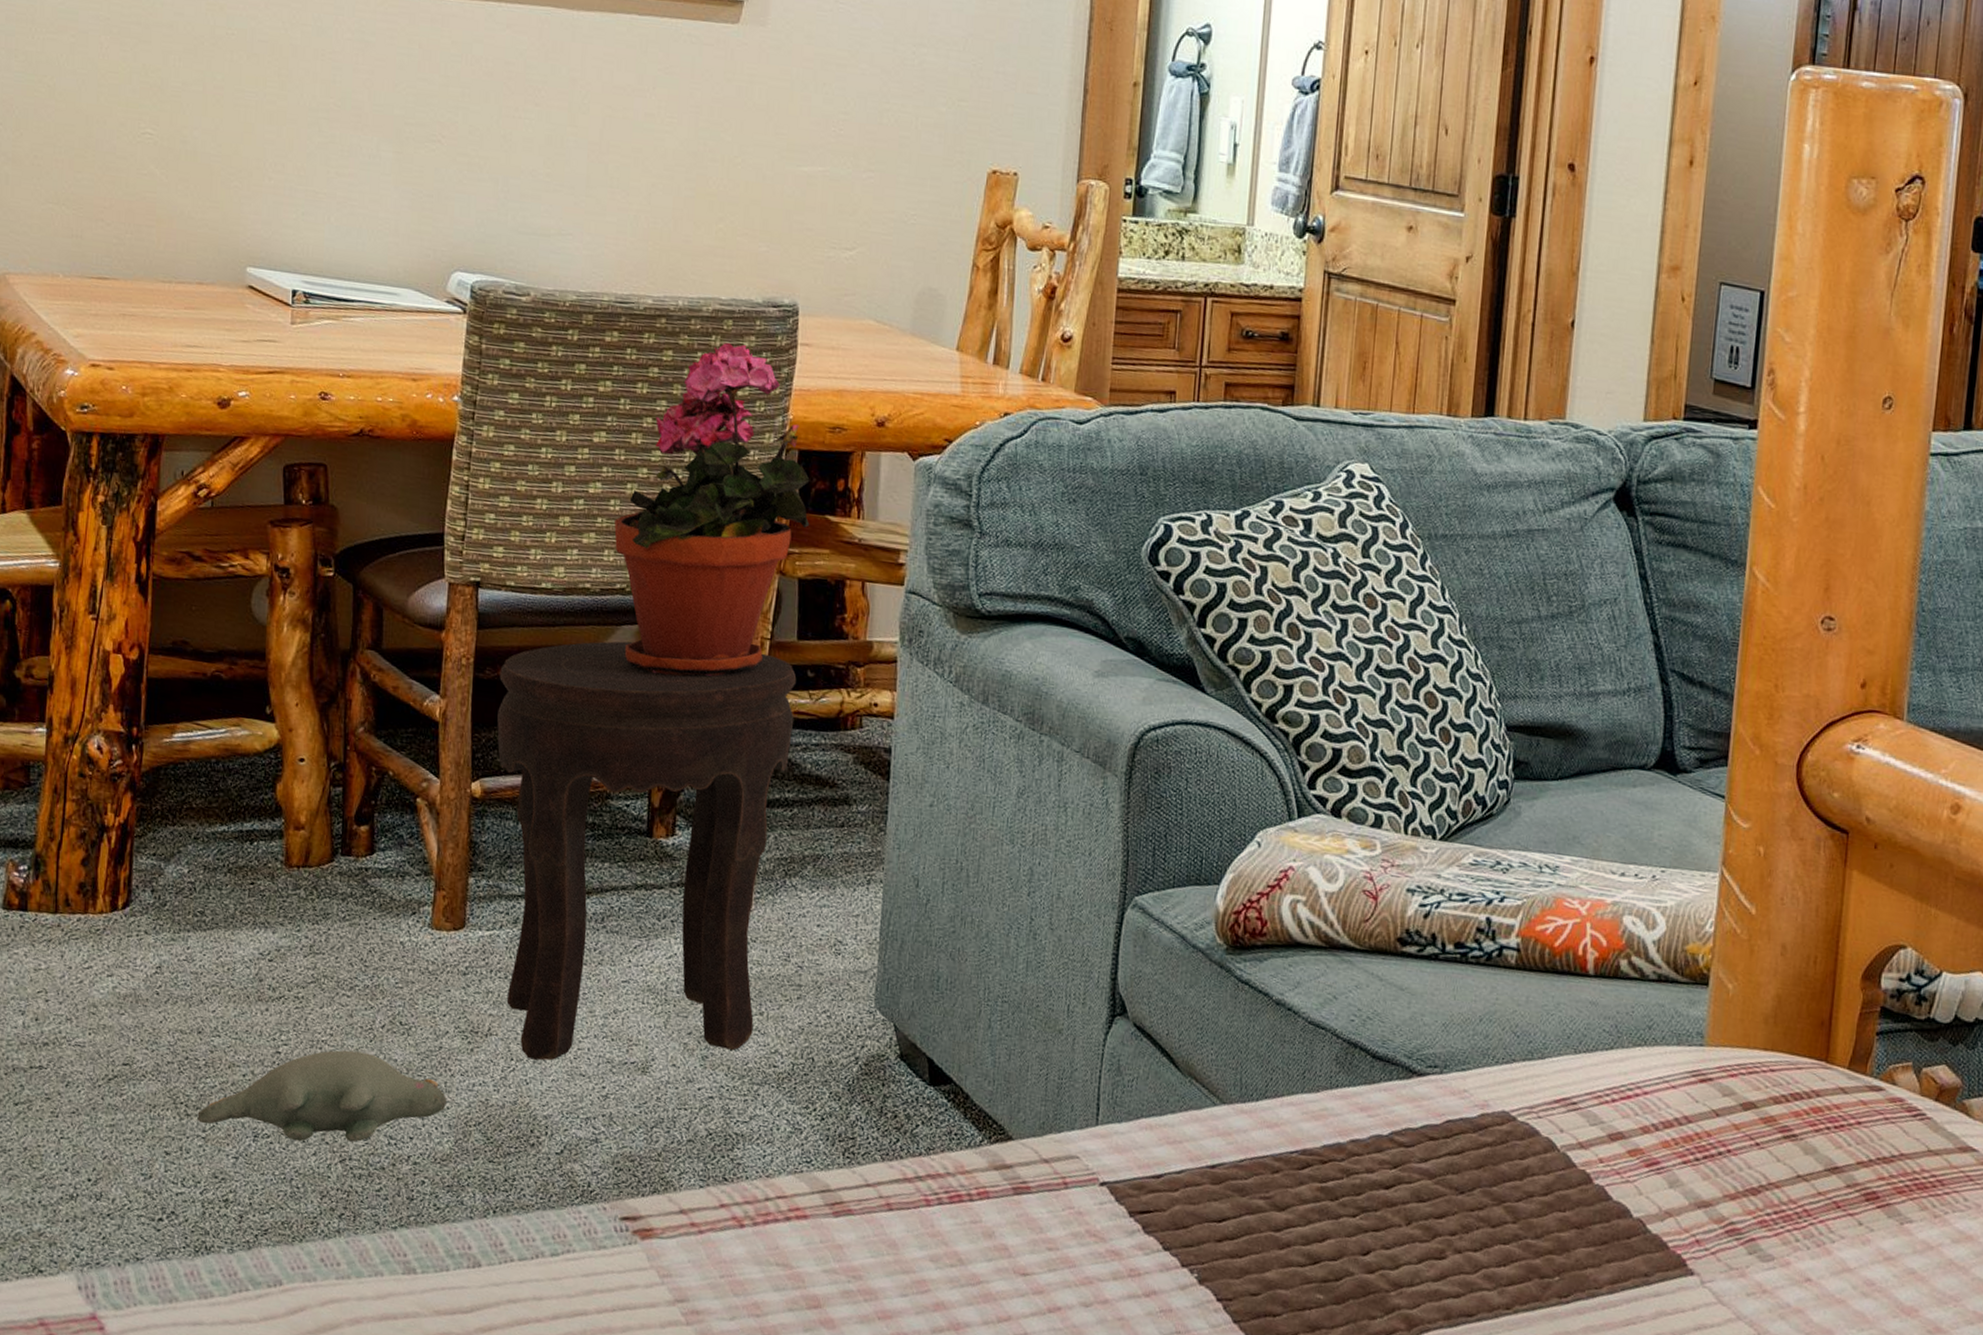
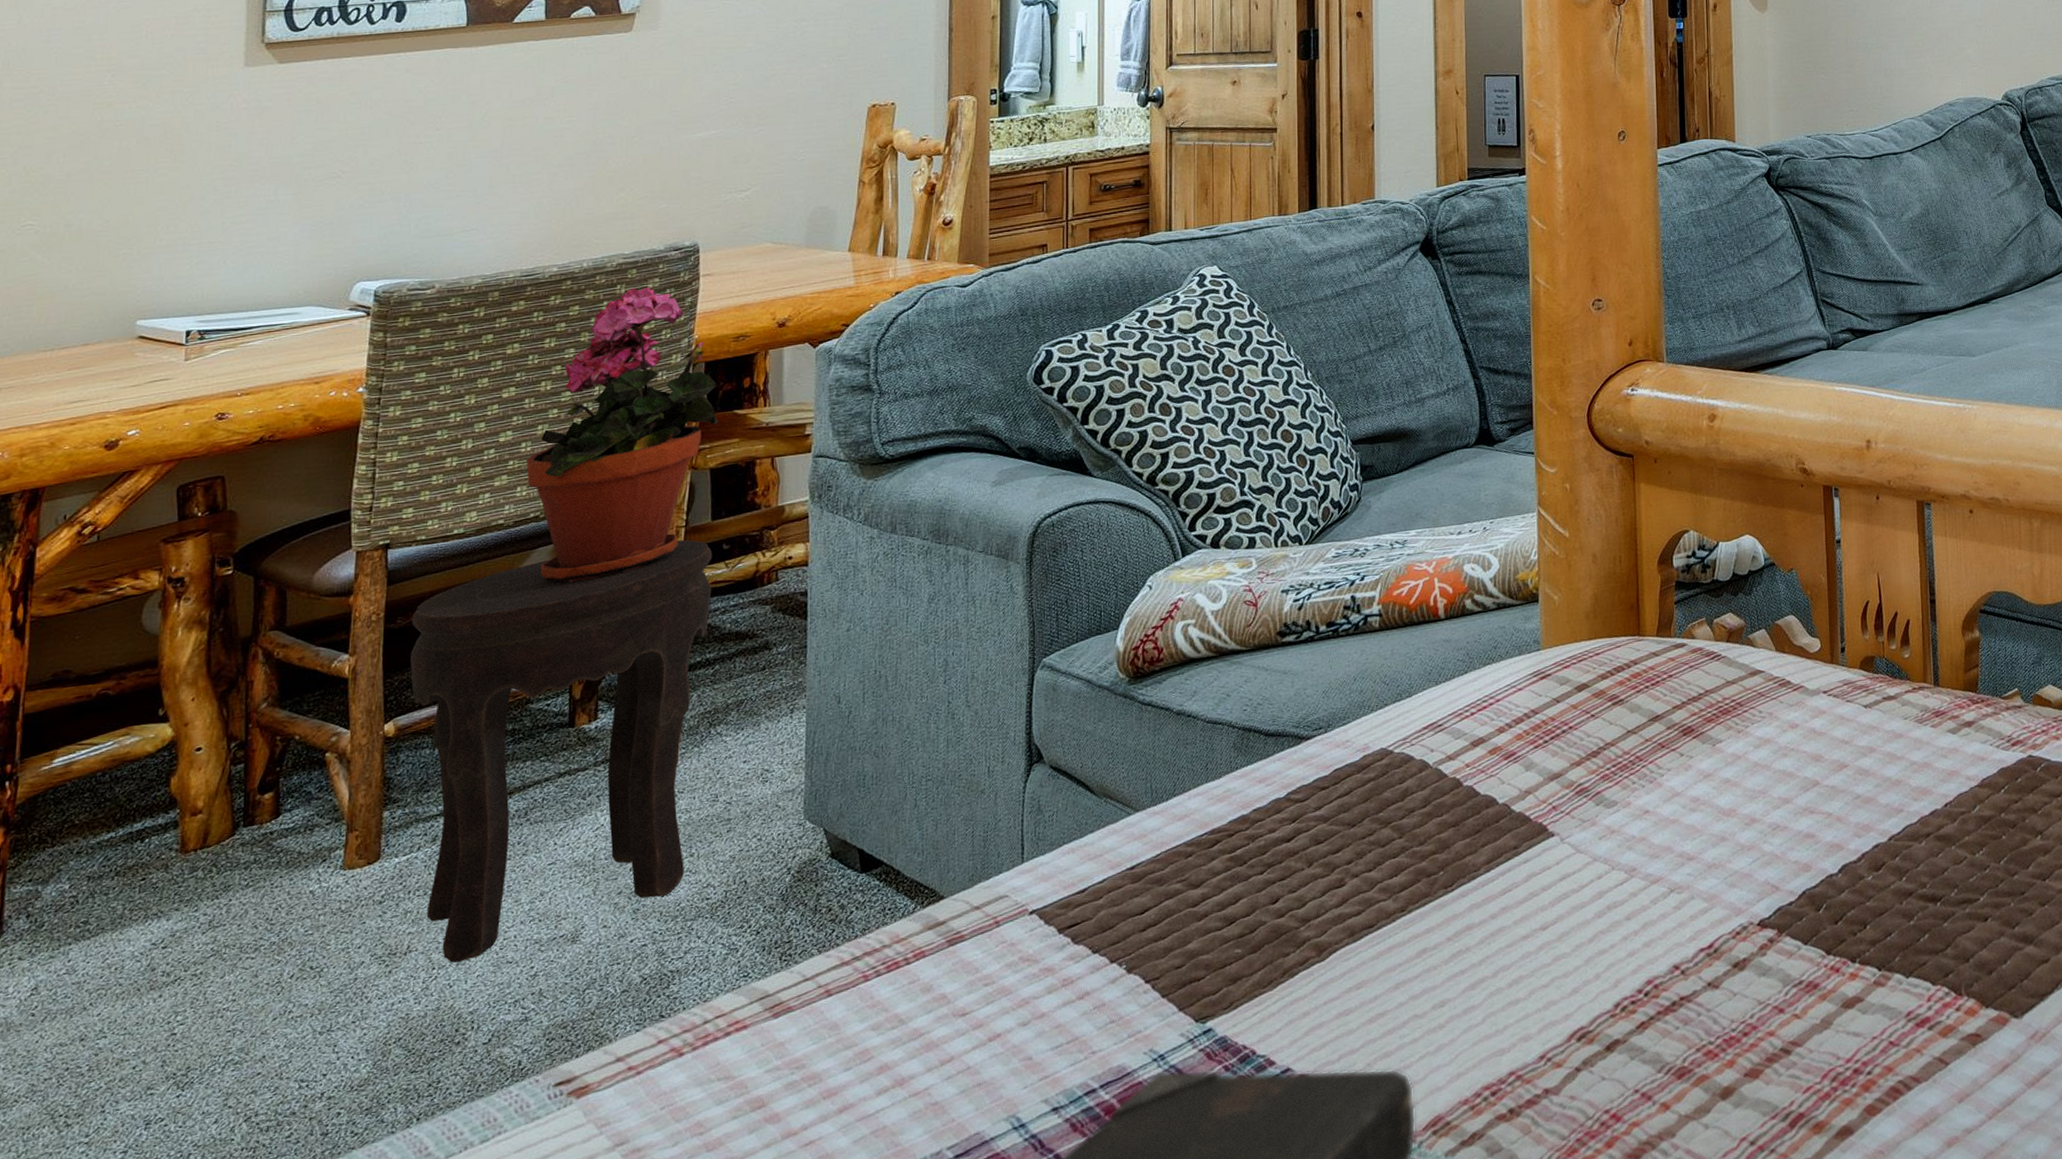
plush toy: present [197,1050,447,1142] -> none [79,1006,363,1130]

